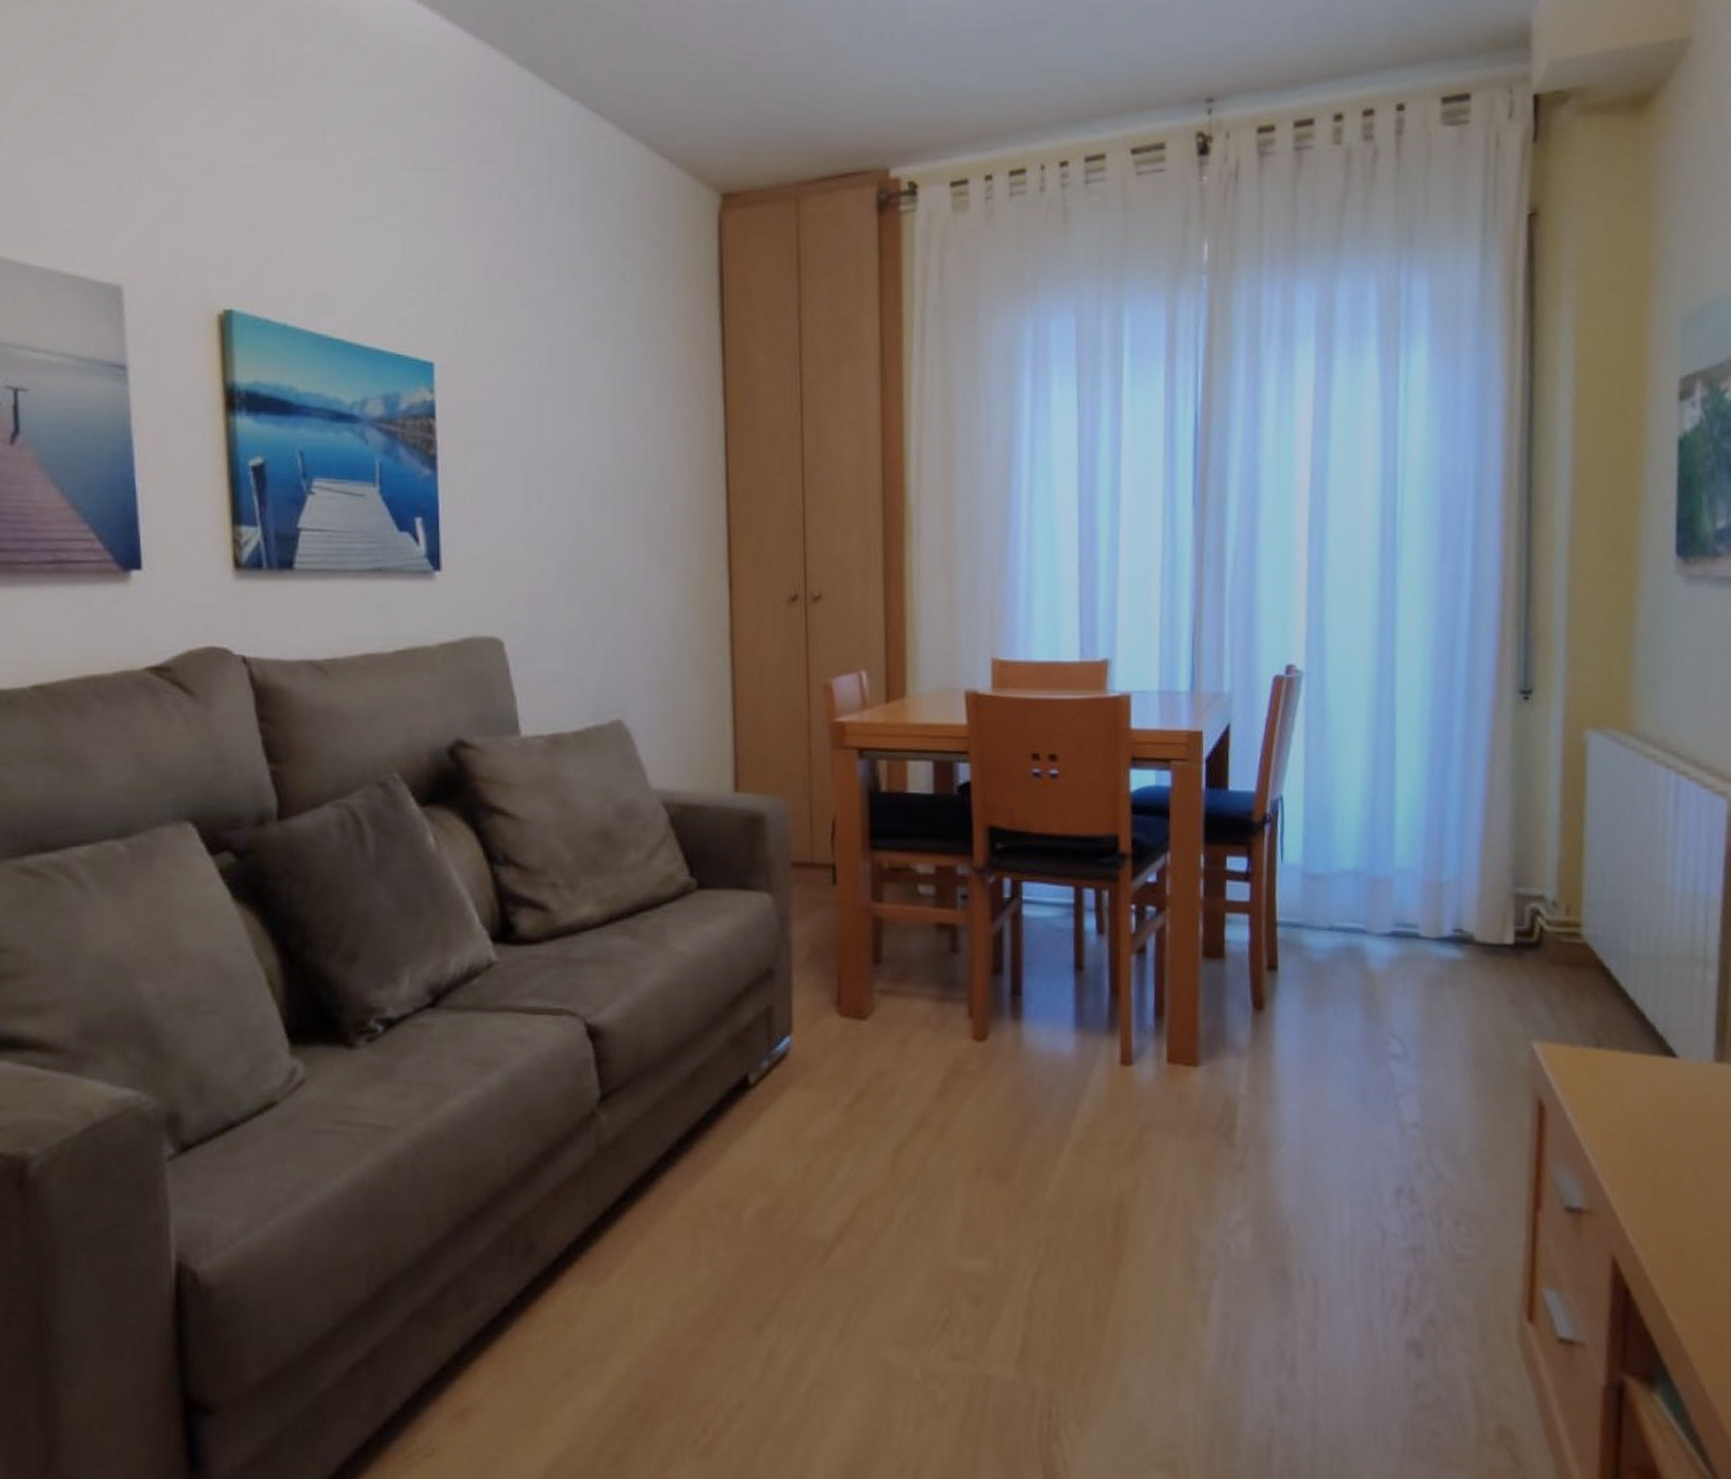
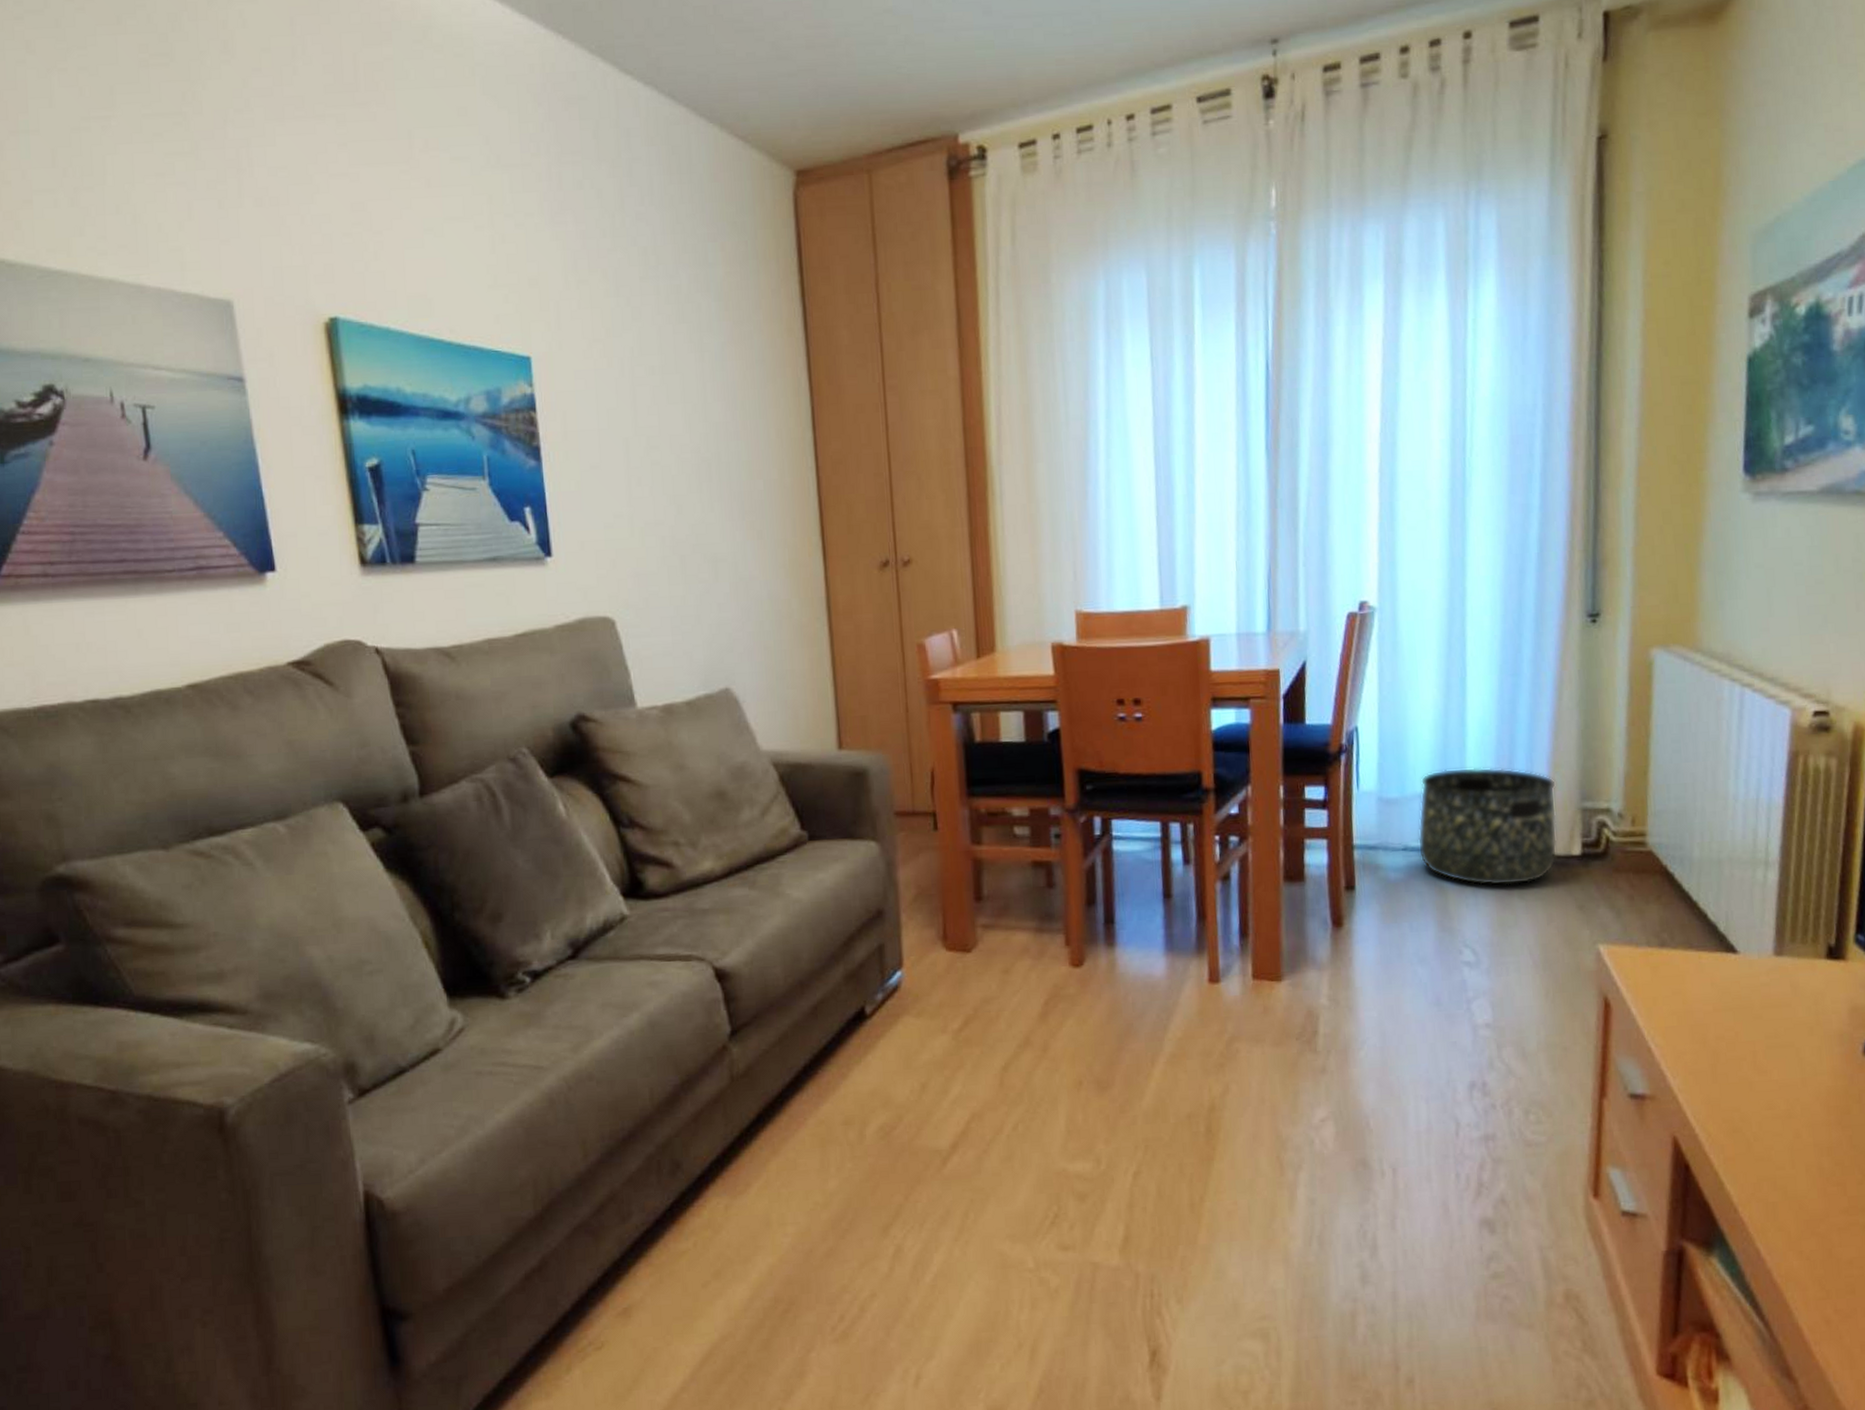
basket: none [1343,844,1489,973] -> present [1417,767,1557,886]

